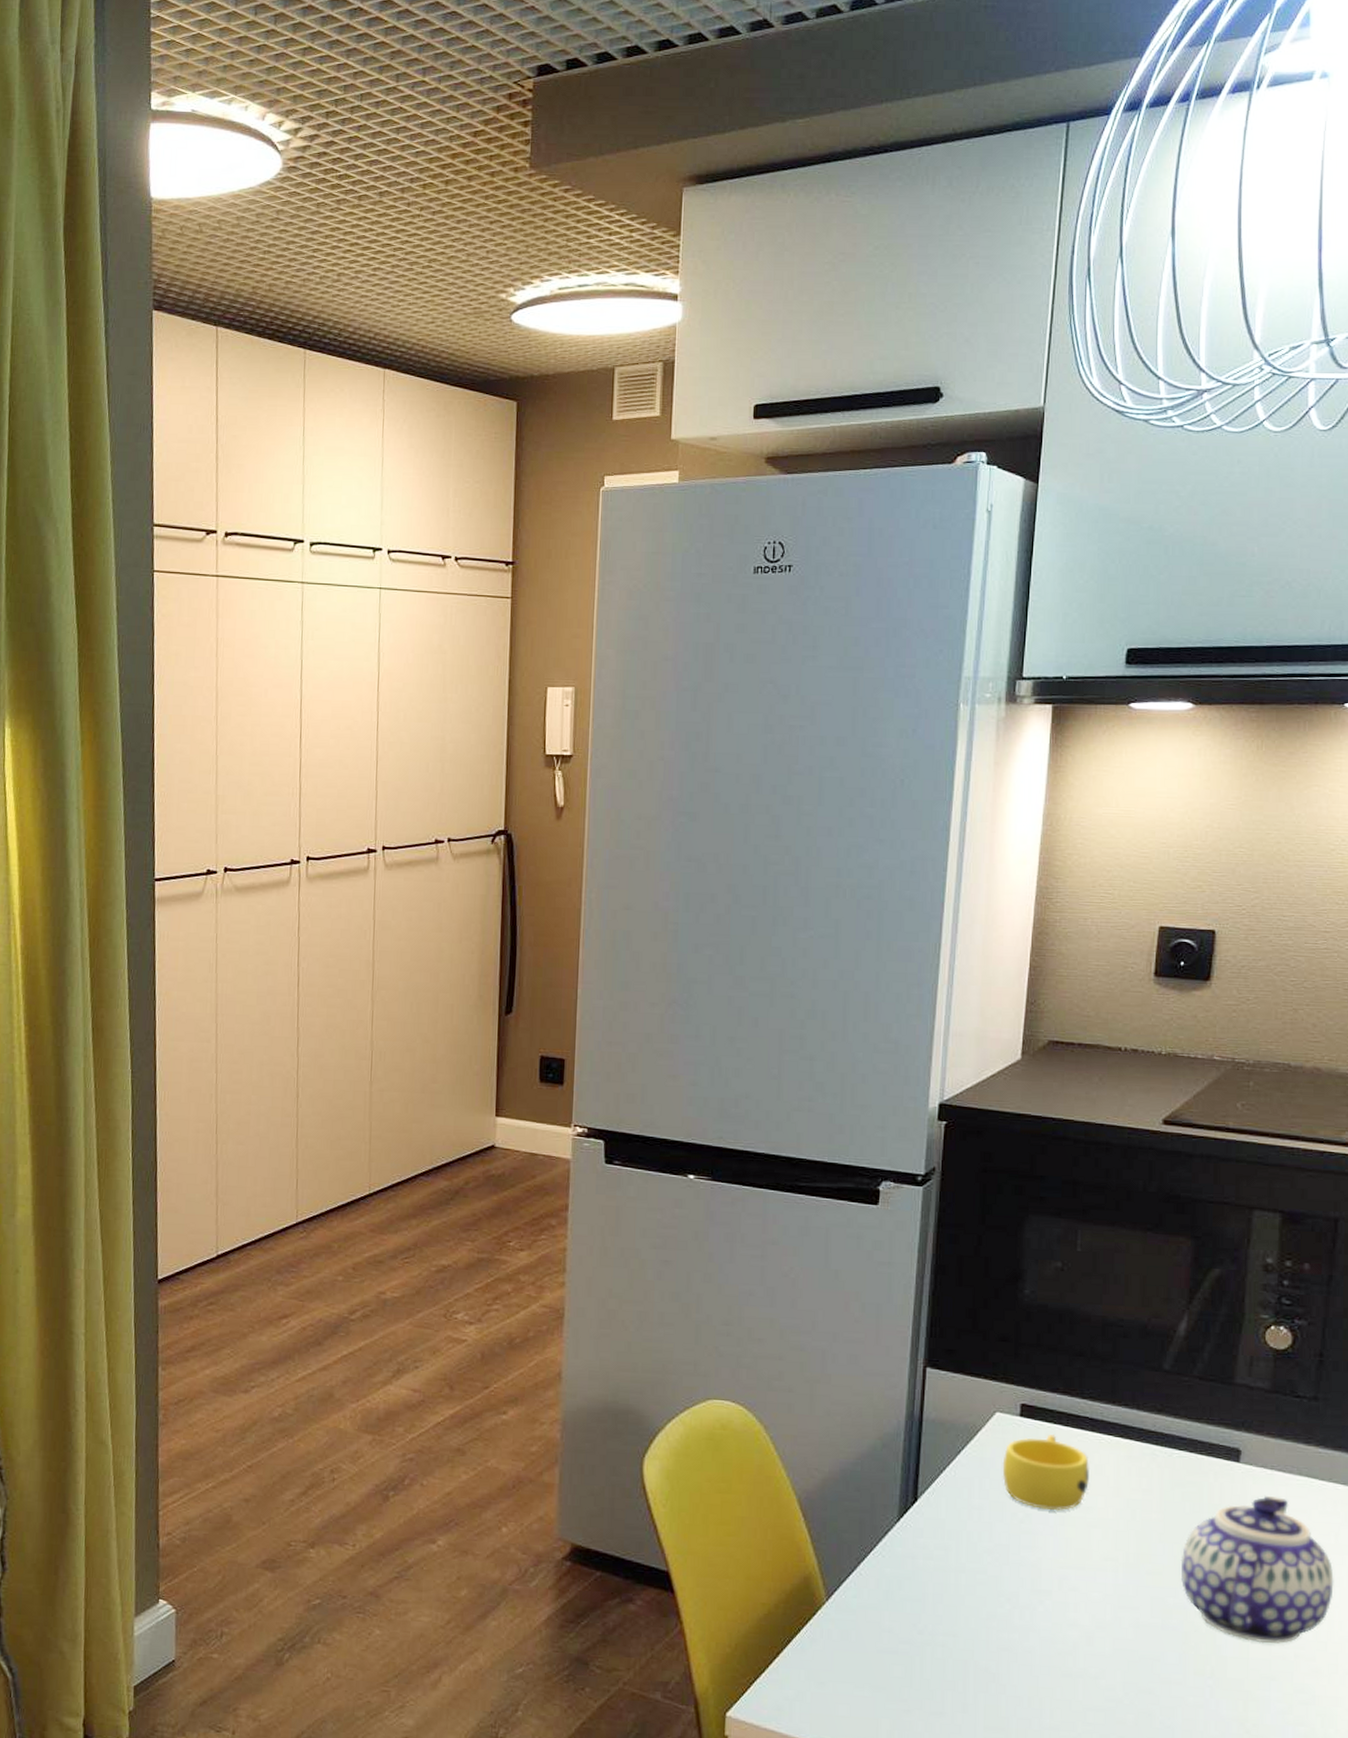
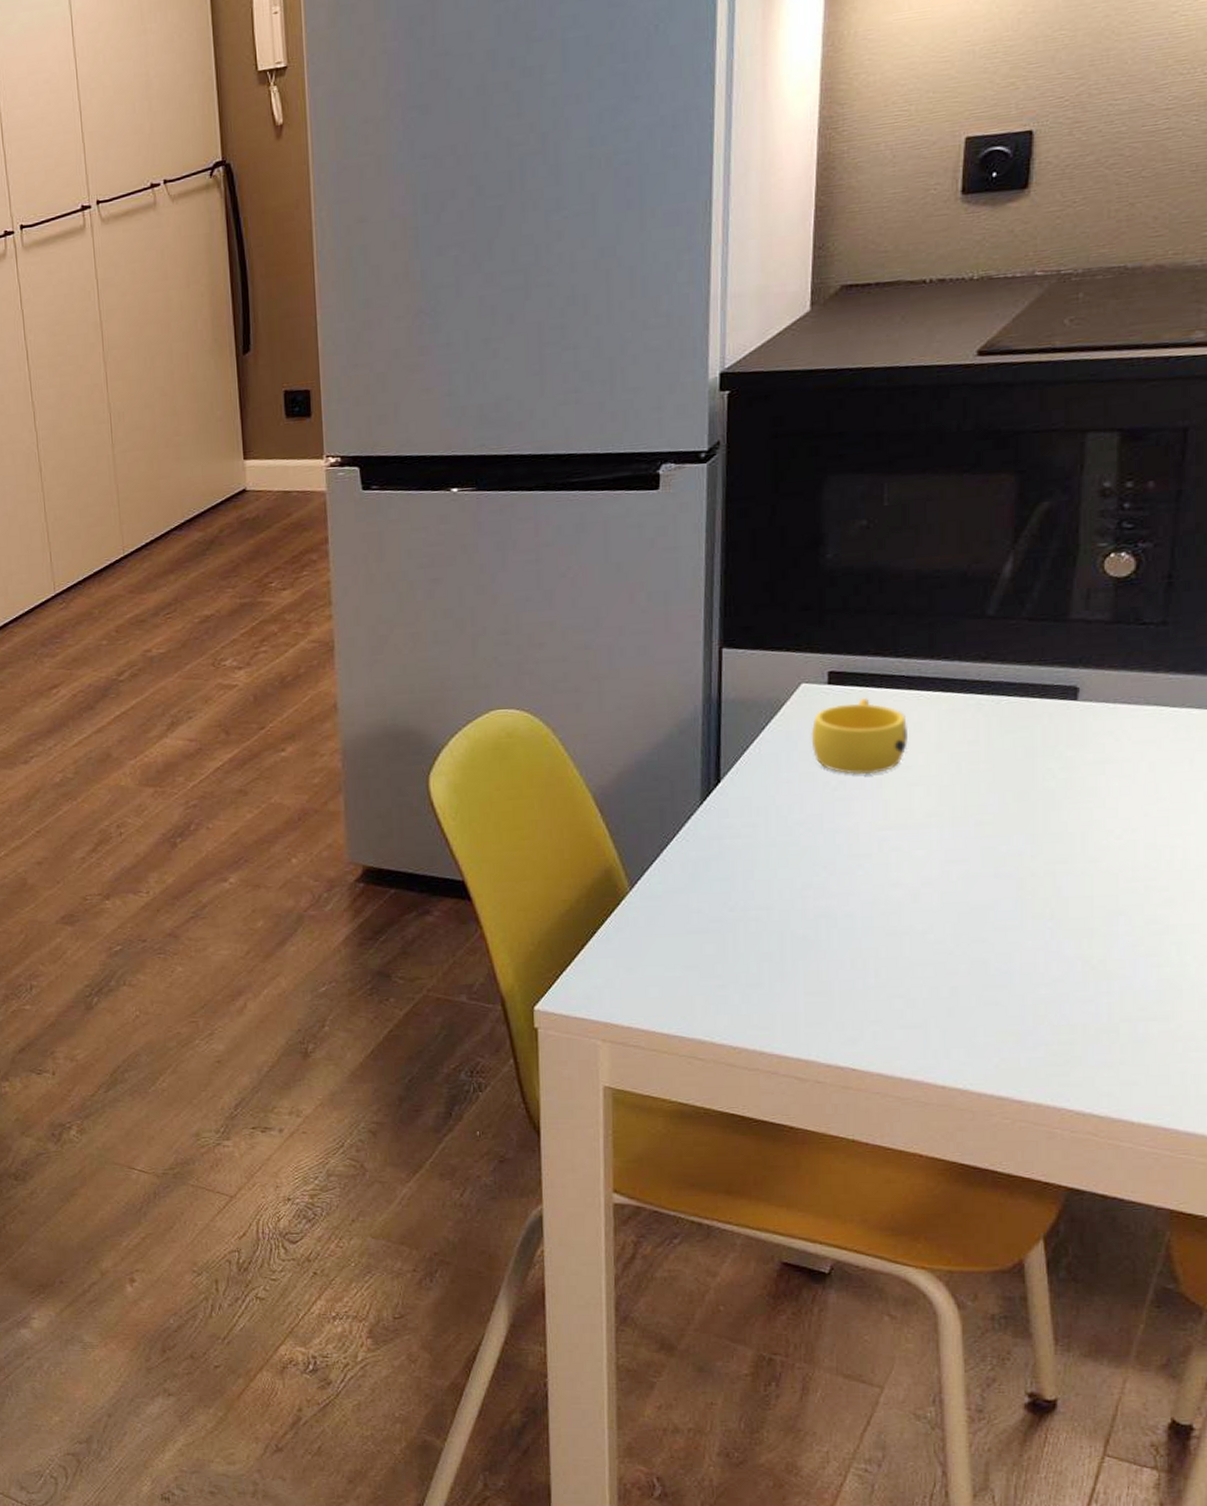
teapot: present [1180,1495,1334,1644] -> none [1013,730,1189,880]

